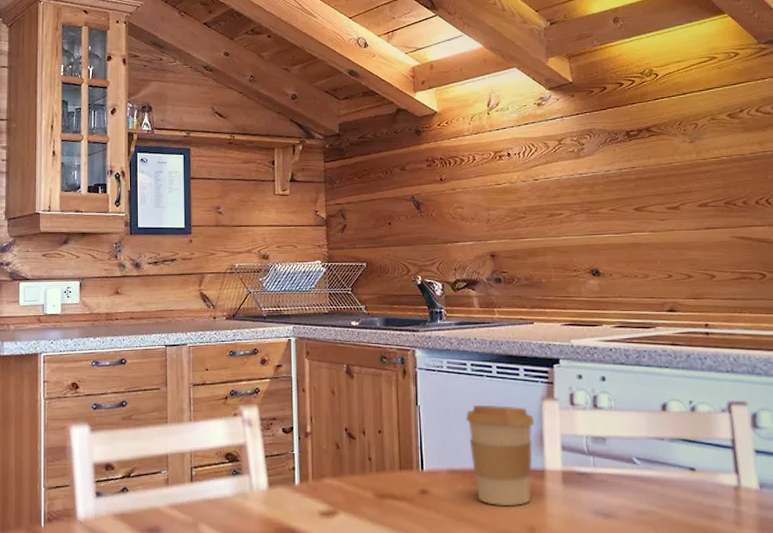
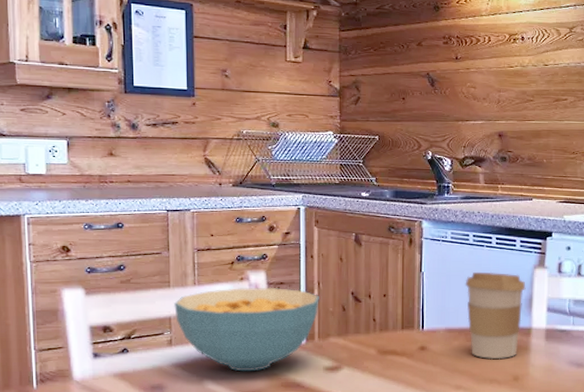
cereal bowl: none [171,423,312,515] -> present [174,287,319,372]

